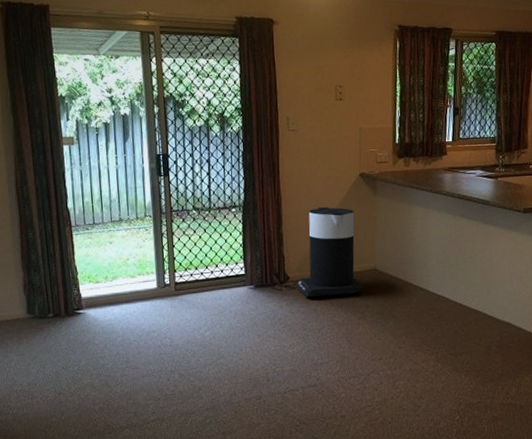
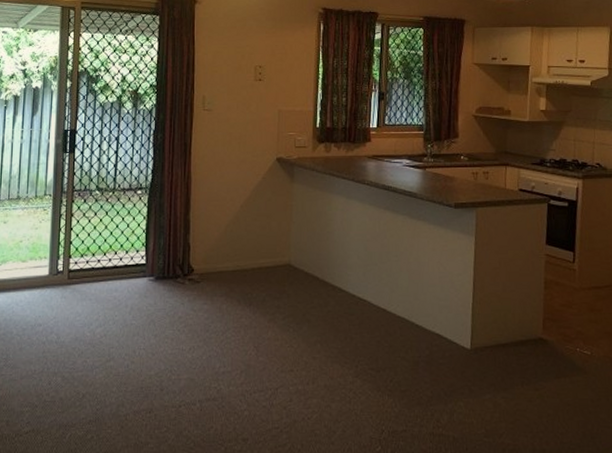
trash can: present [295,207,363,298] -> none [200,193,274,294]

